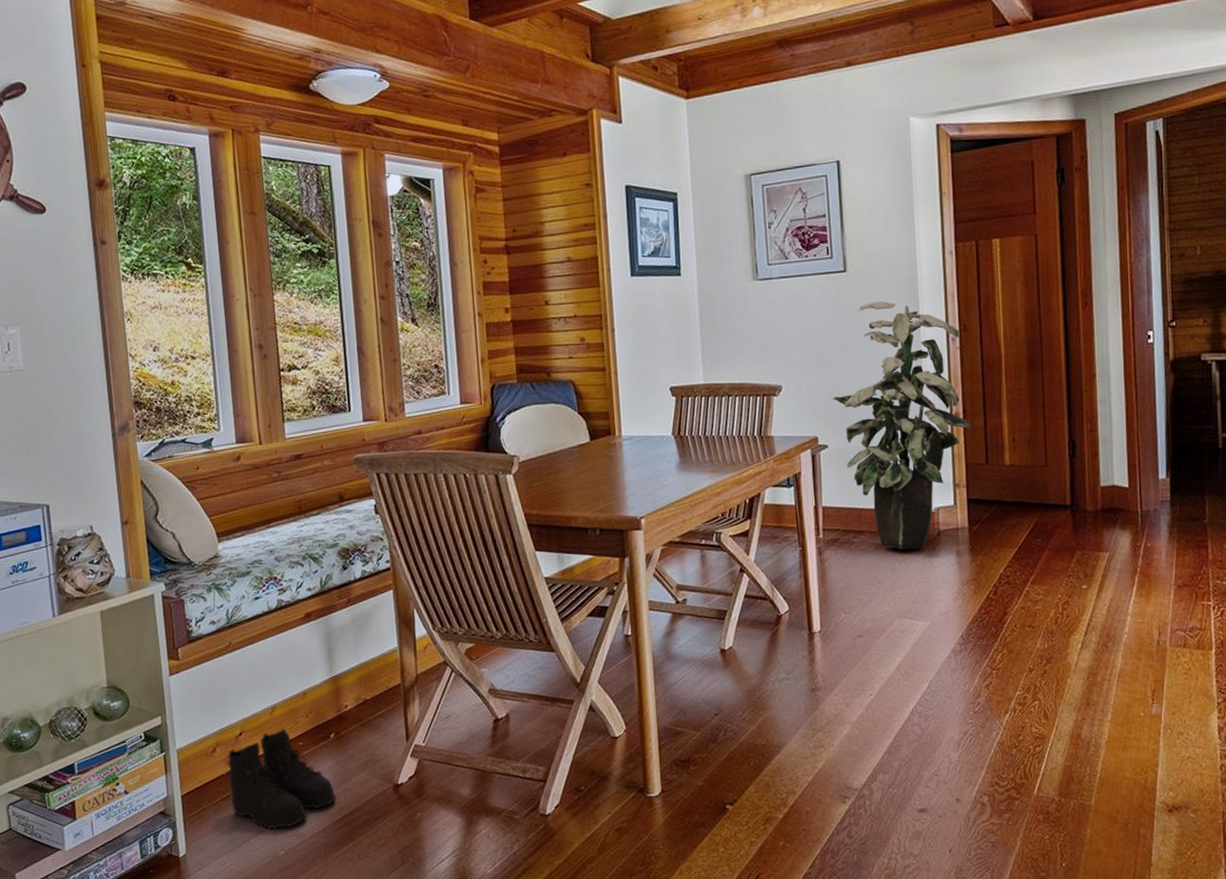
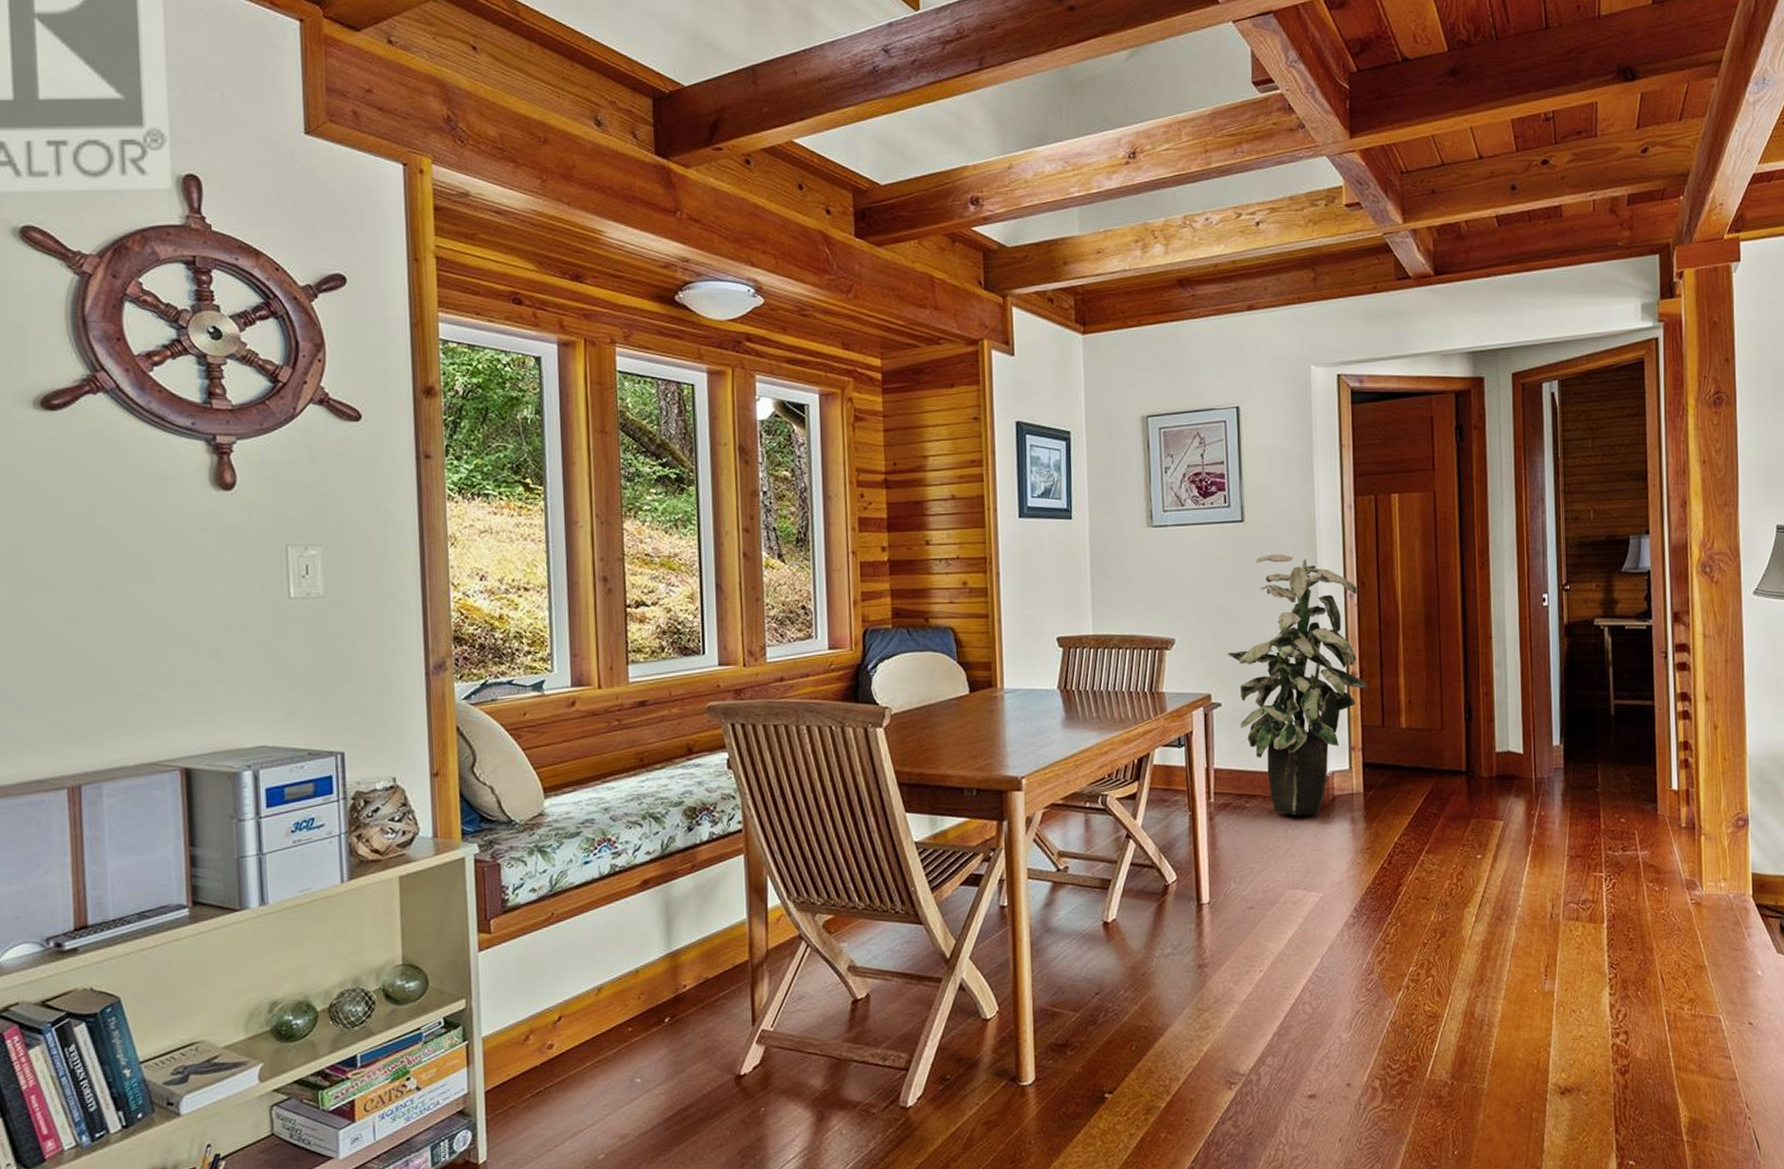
boots: present [227,728,337,830] -> none [541,1011,669,1130]

